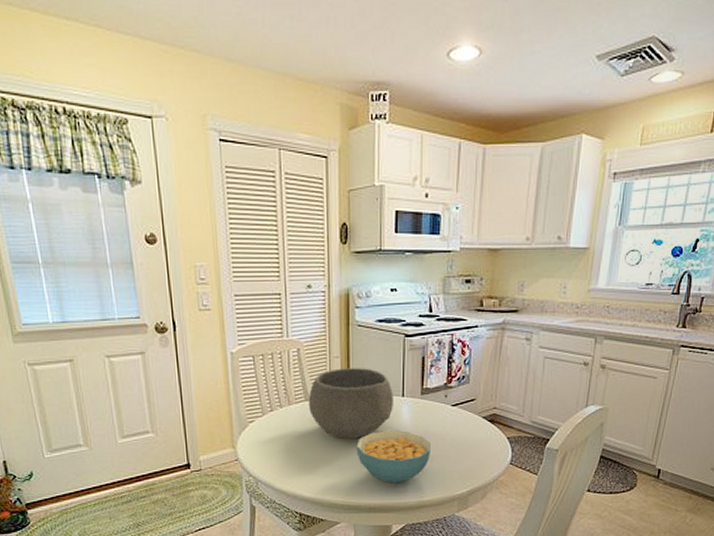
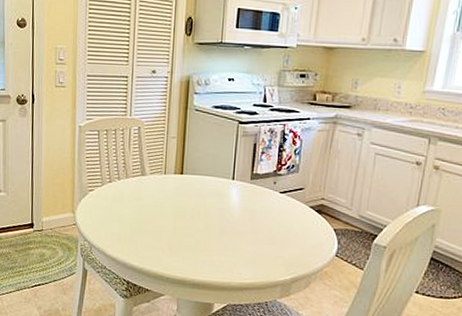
bowl: present [308,368,394,439] -> none [143,148,225,215]
cereal bowl: present [356,430,430,484] -> none [185,210,257,263]

